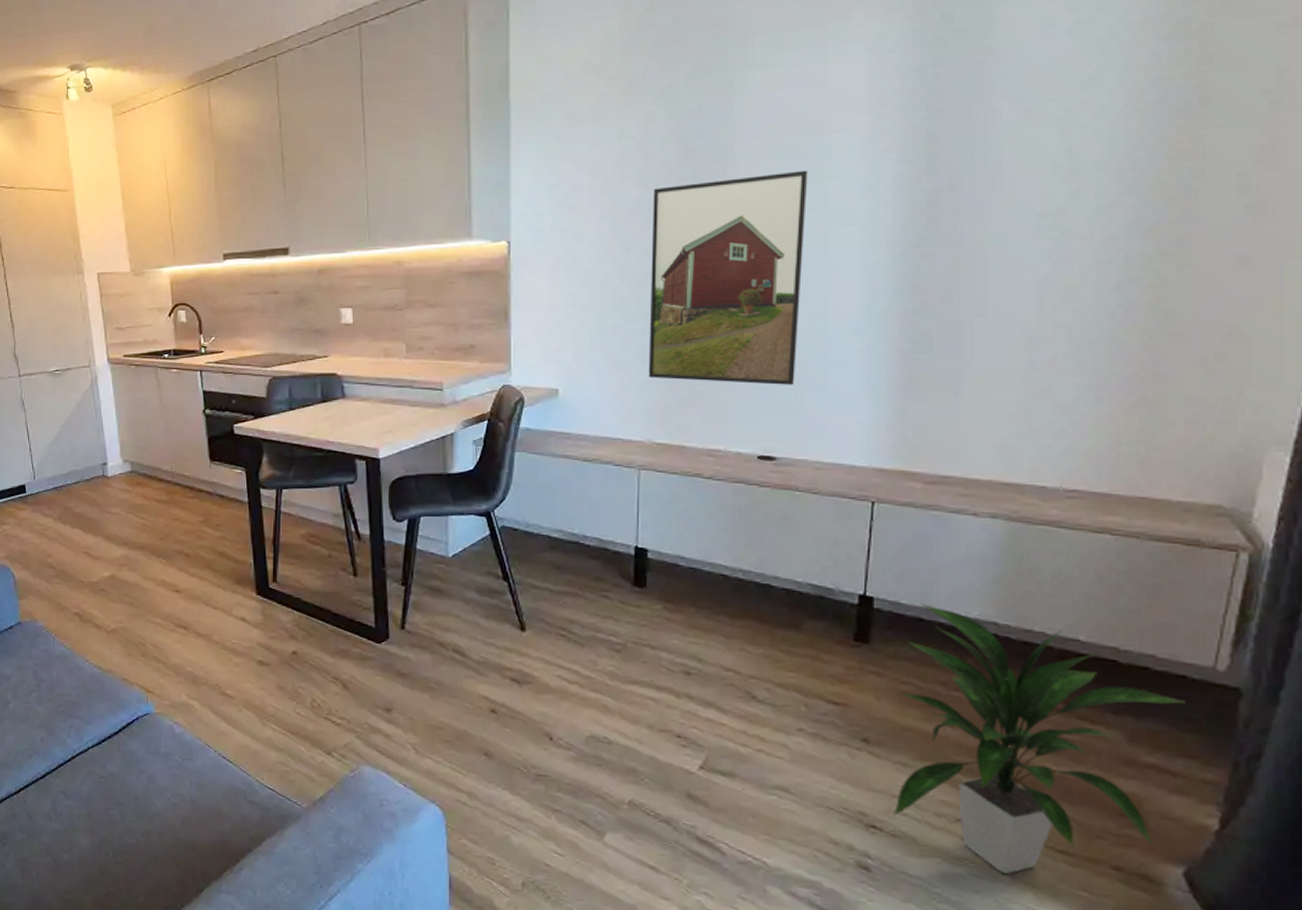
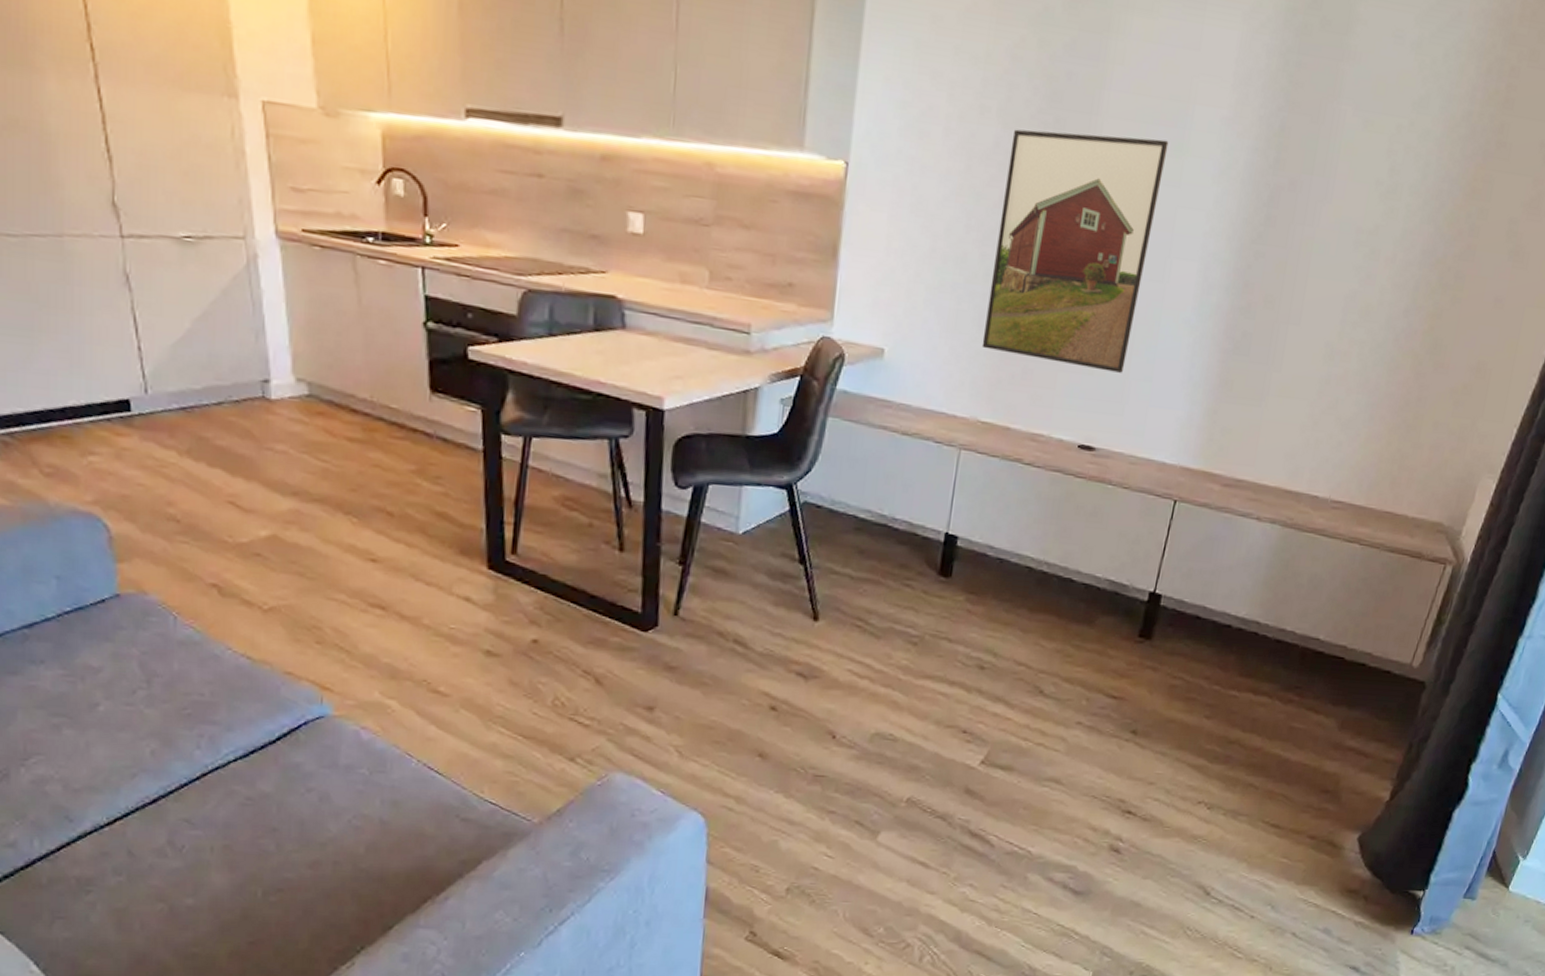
indoor plant: present [893,602,1185,875] -> none [1147,600,1386,848]

